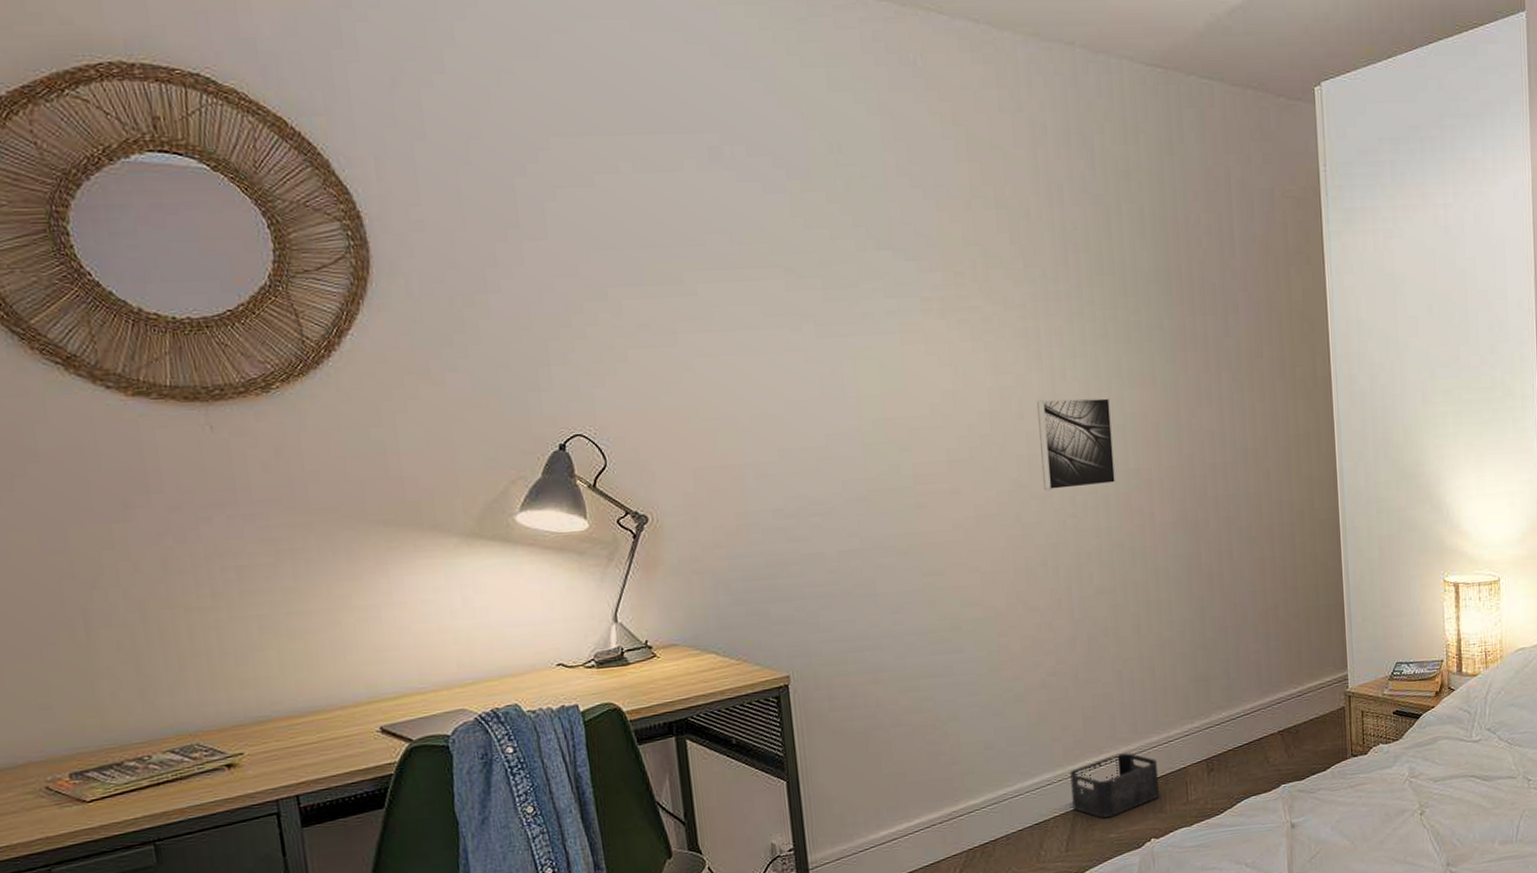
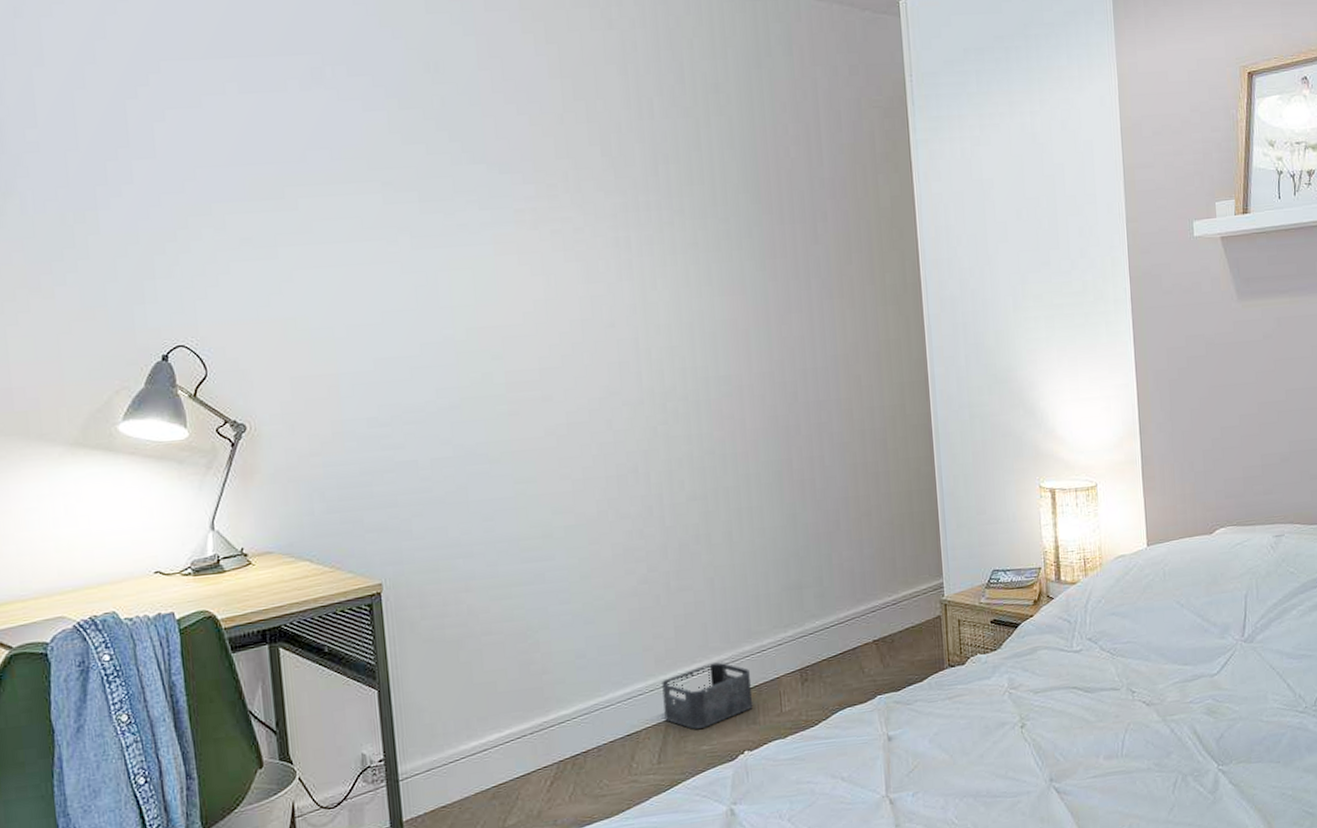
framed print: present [1037,397,1117,491] -> none [628,305,707,398]

